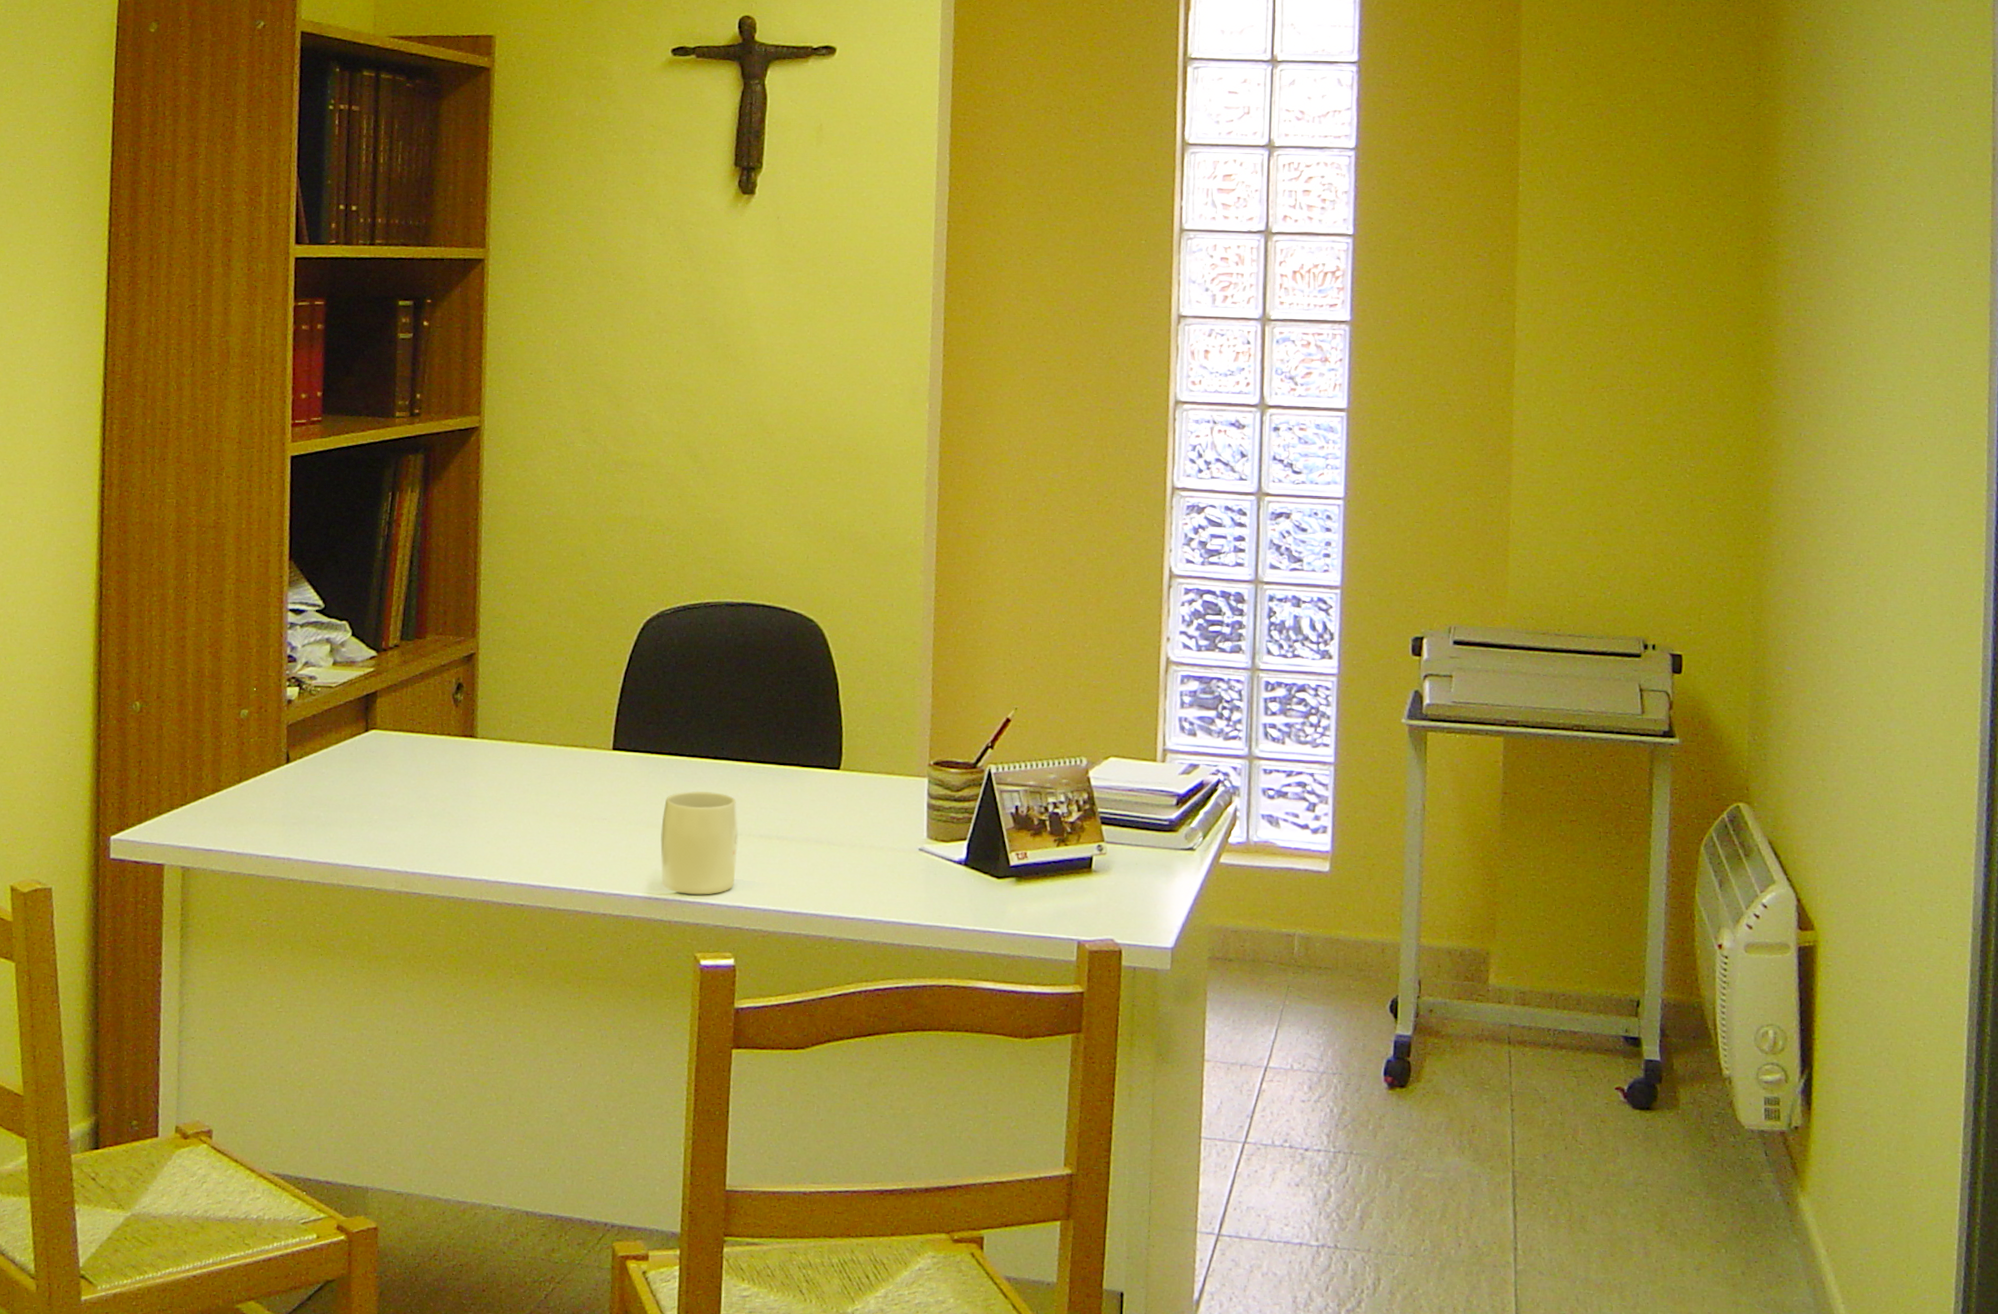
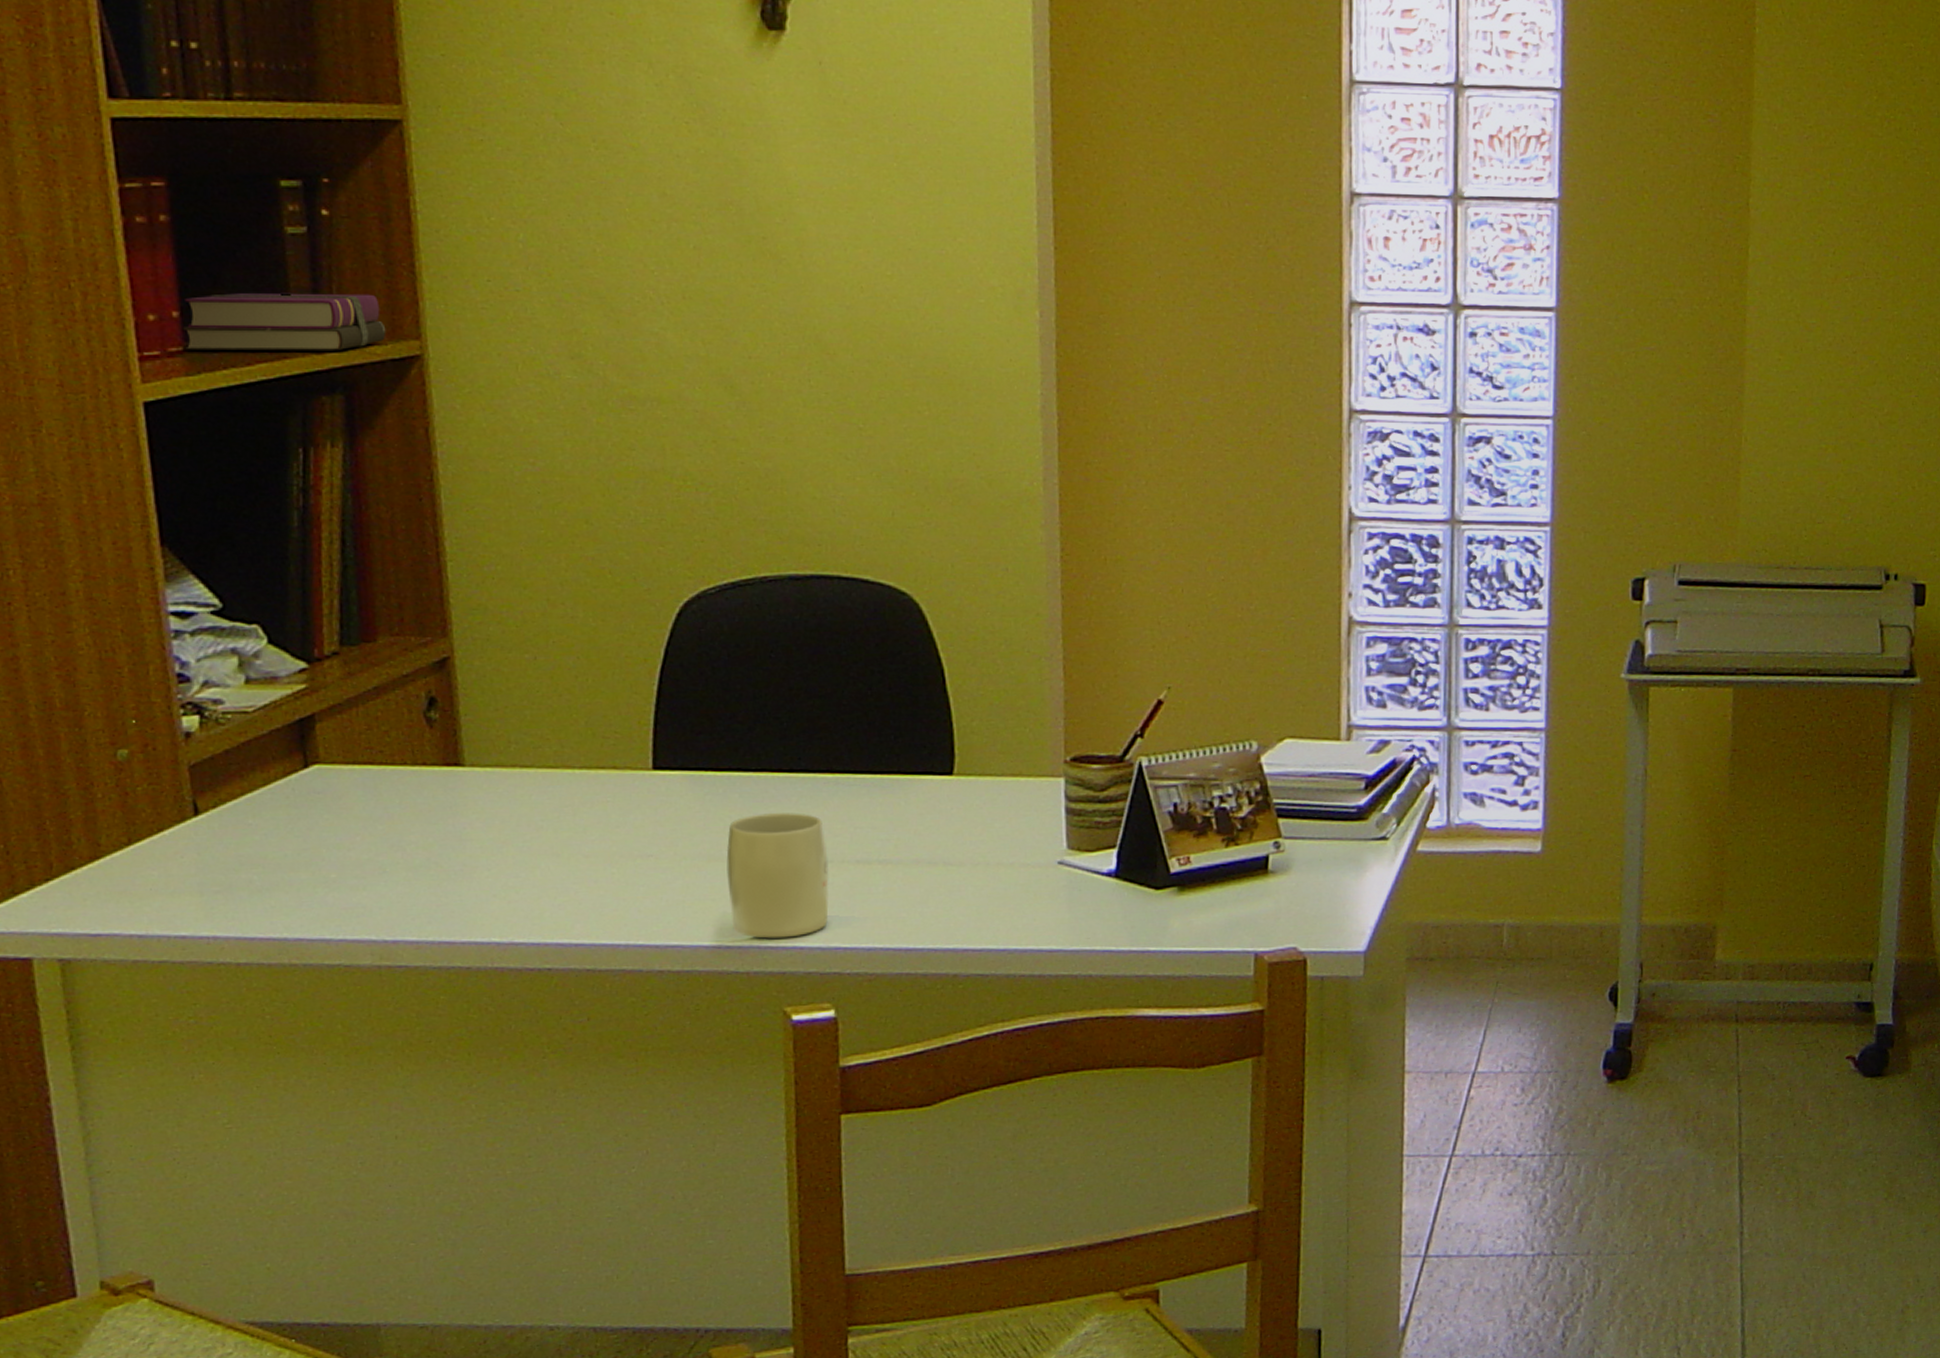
notebook: none [322,380,458,423] -> present [182,293,387,351]

